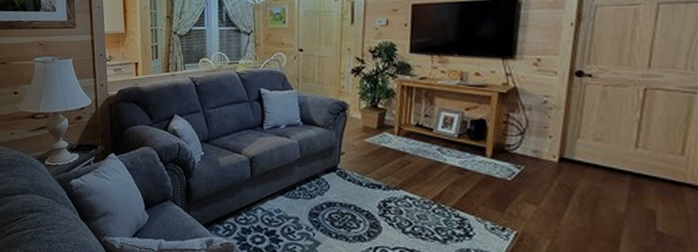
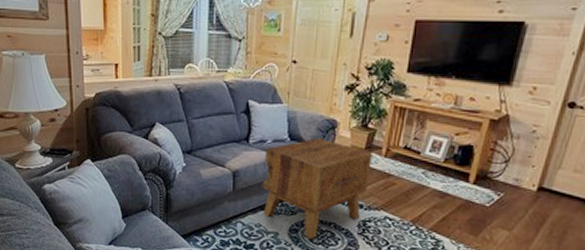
side table: none [279,120,385,223] -> present [262,137,372,240]

